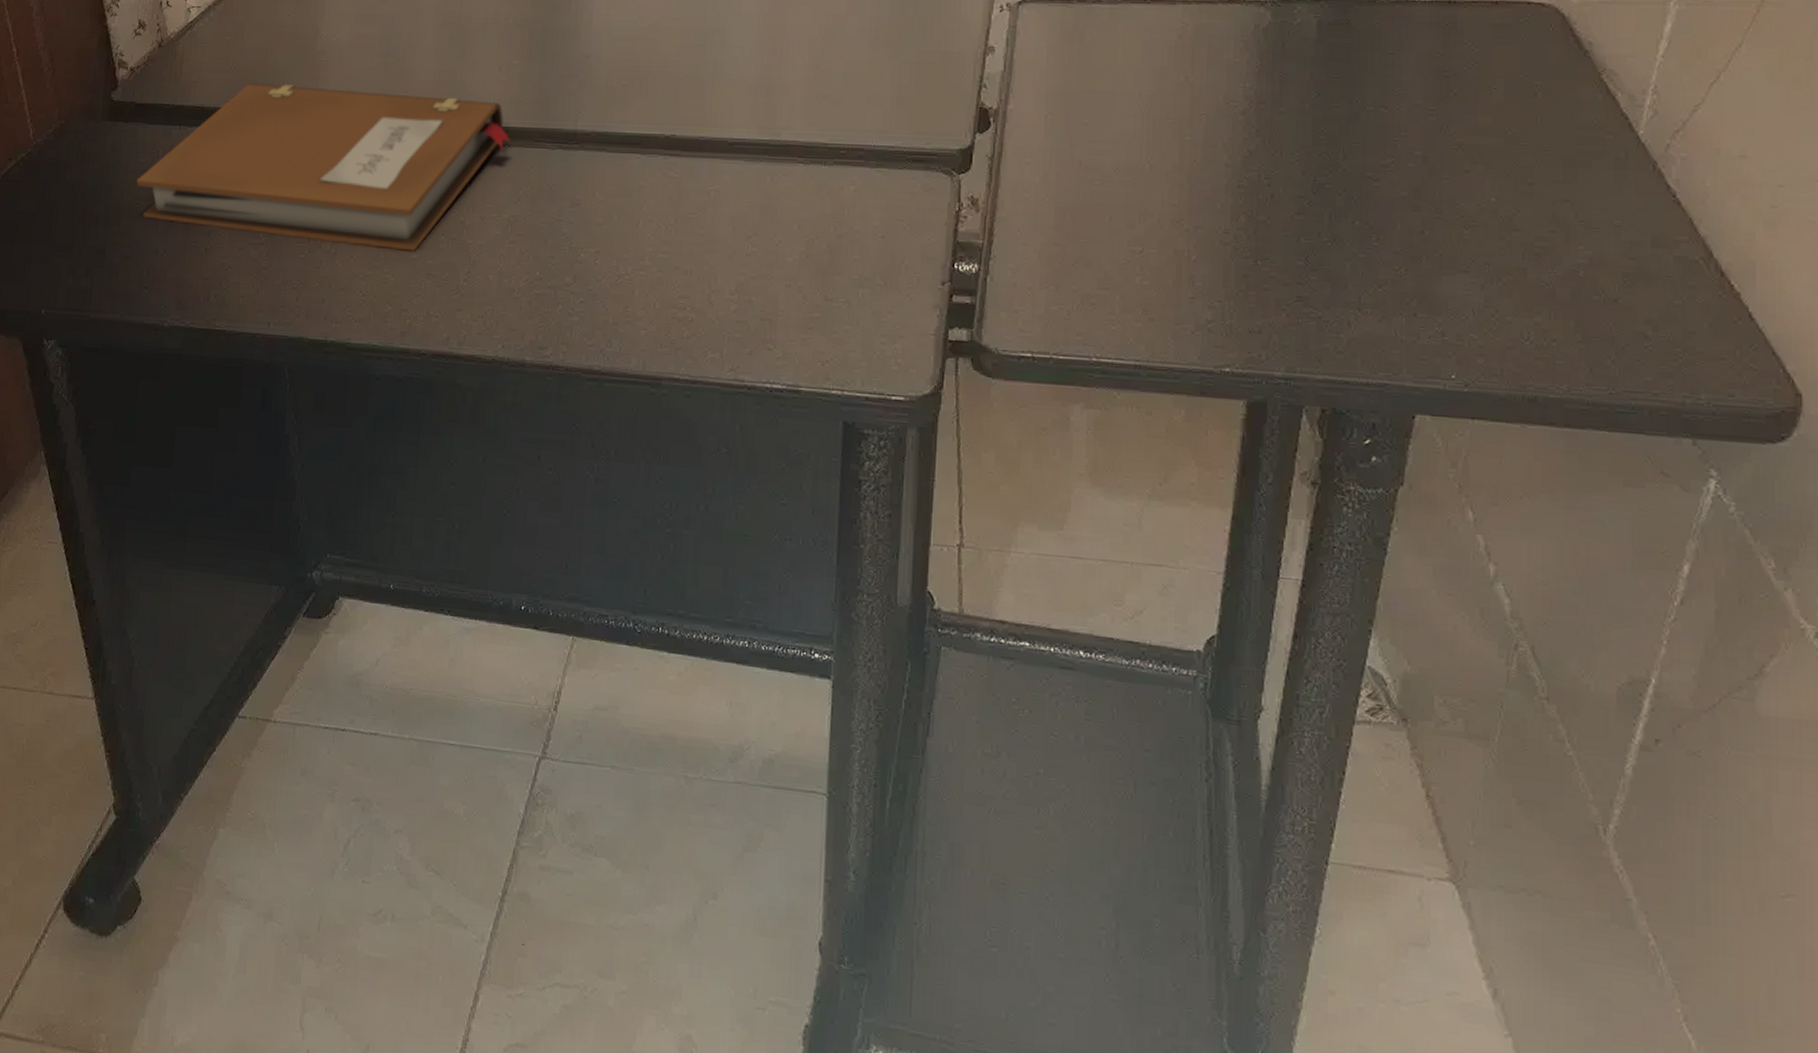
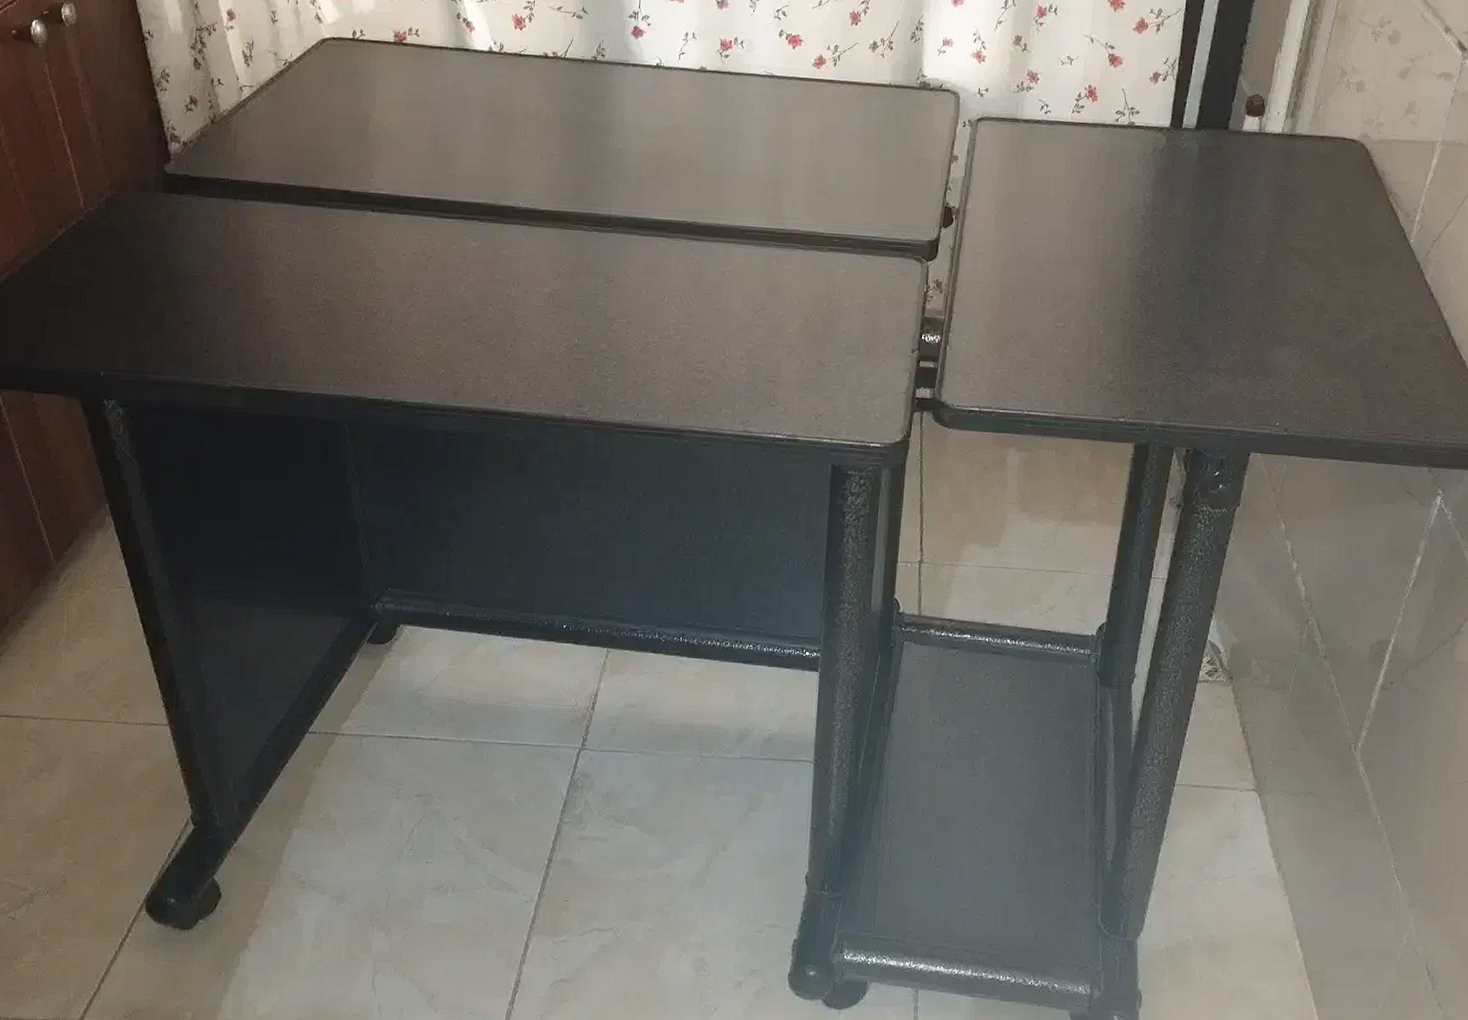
notebook: present [136,82,510,251] -> none [193,161,551,320]

